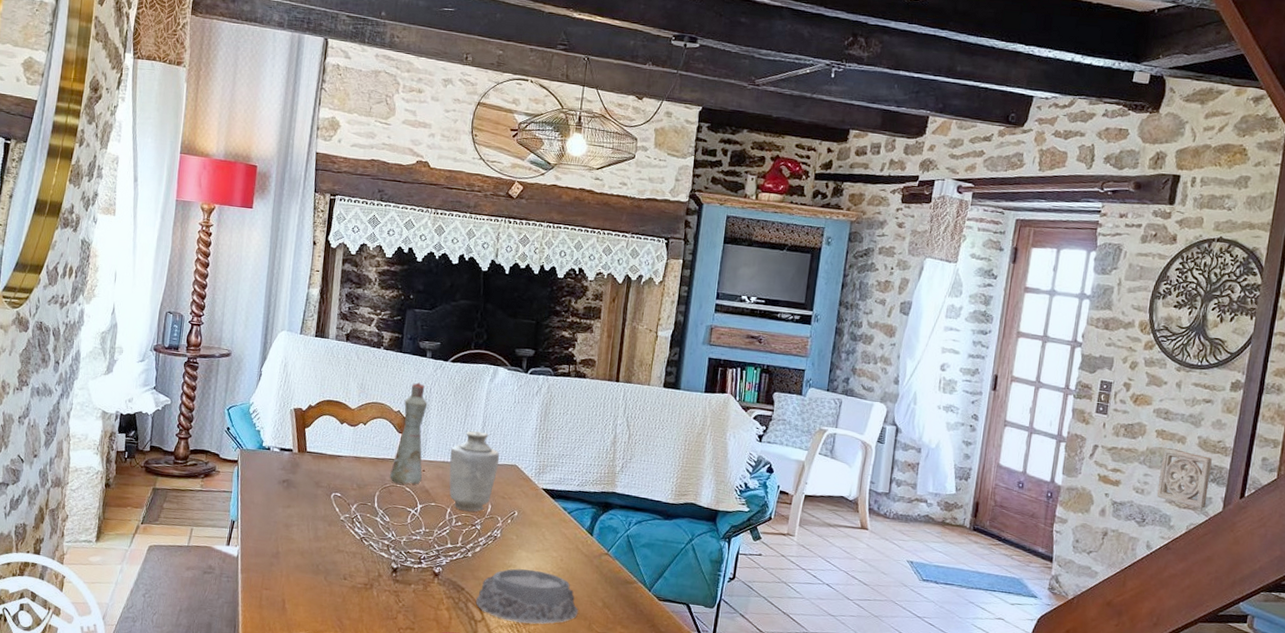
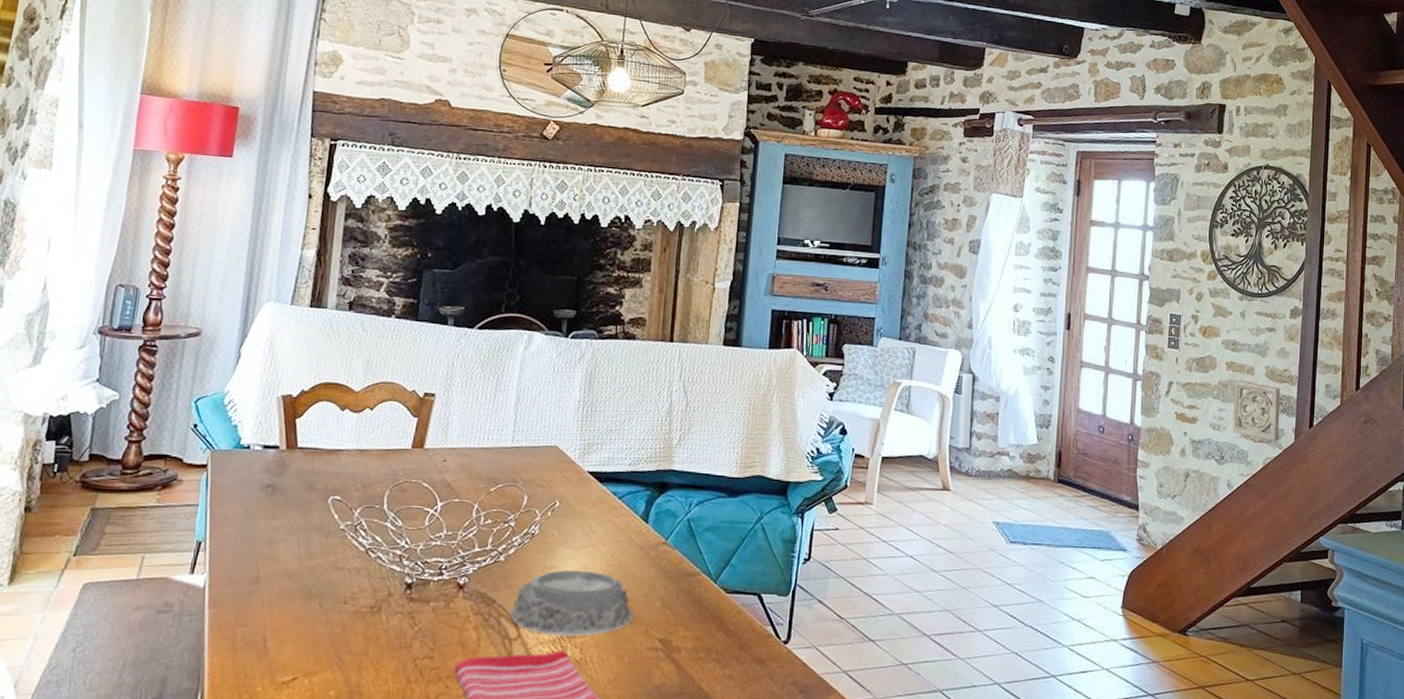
bottle: present [390,382,428,484] -> none [403,355,449,478]
vase: present [449,431,500,512] -> none [476,409,537,506]

